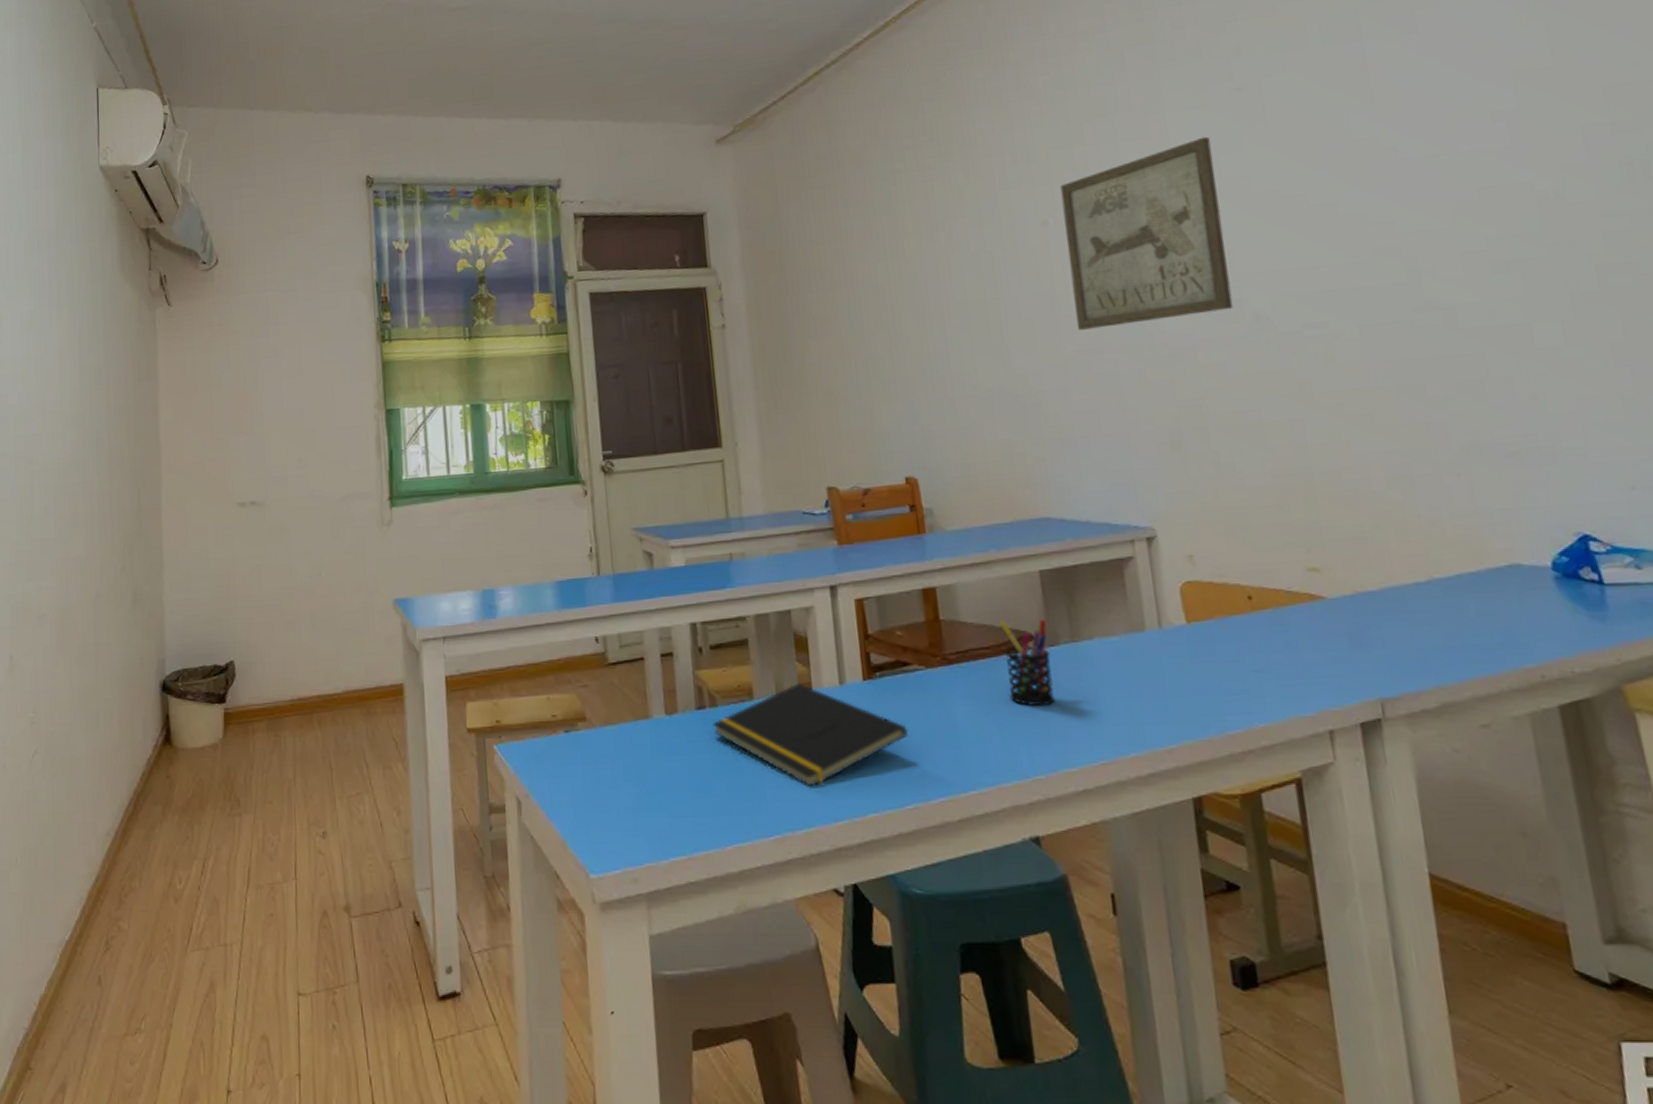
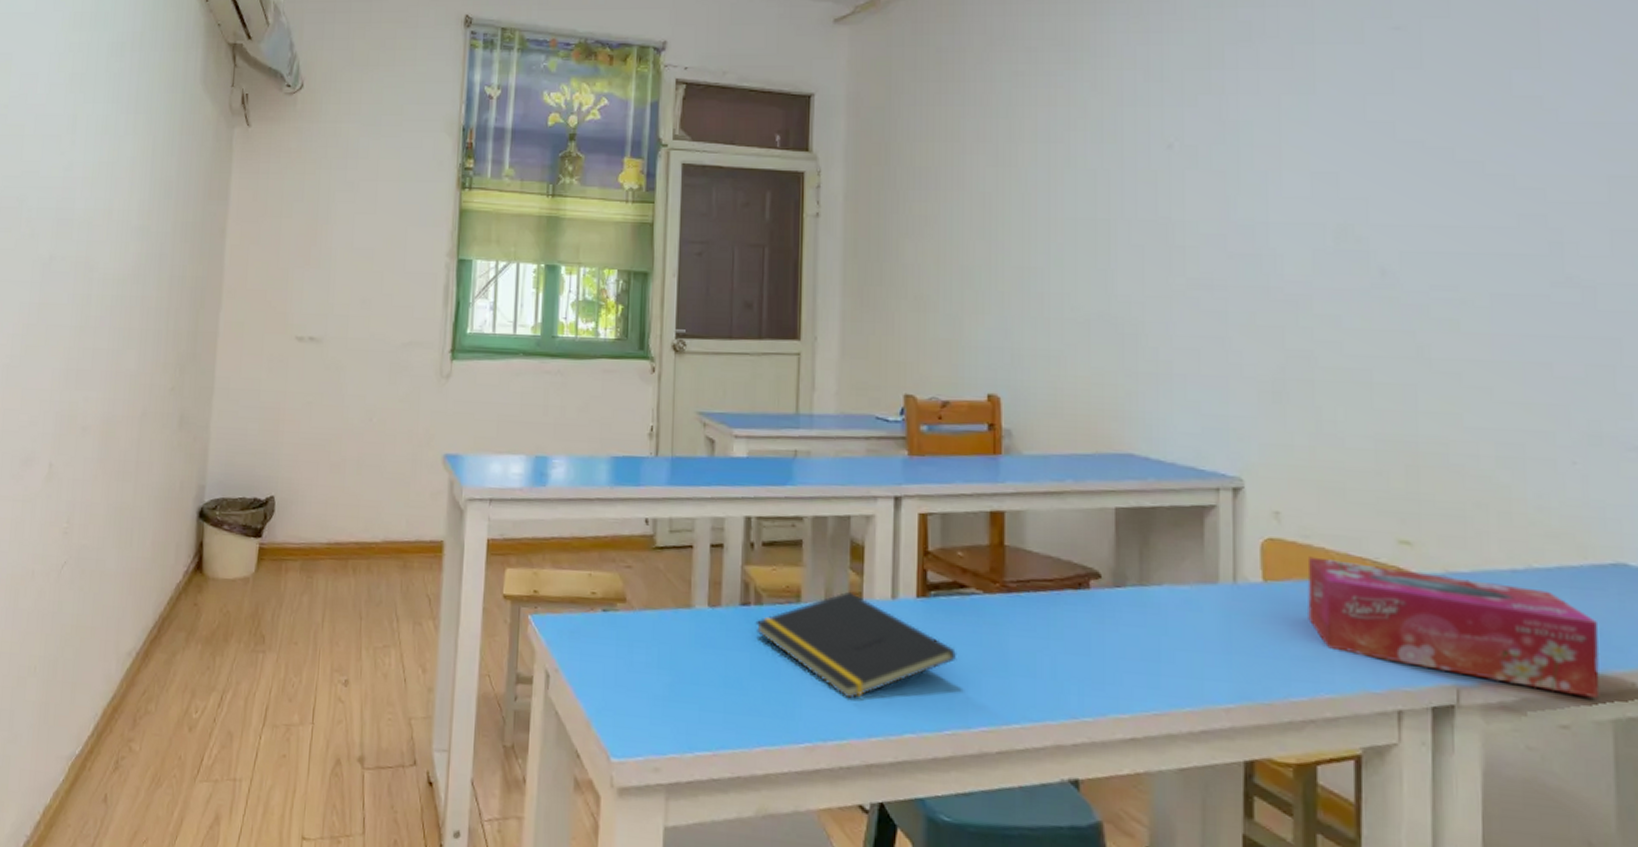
pen holder: present [998,619,1055,706] -> none [1065,554,1115,647]
wall art: present [1060,136,1234,330] -> none [1189,74,1359,264]
tissue box: none [1226,594,1514,695] -> present [1307,556,1600,698]

